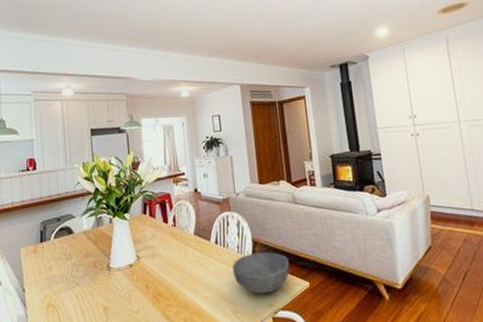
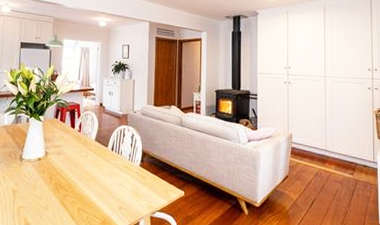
bowl: present [233,251,290,295] -> none [123,162,171,197]

